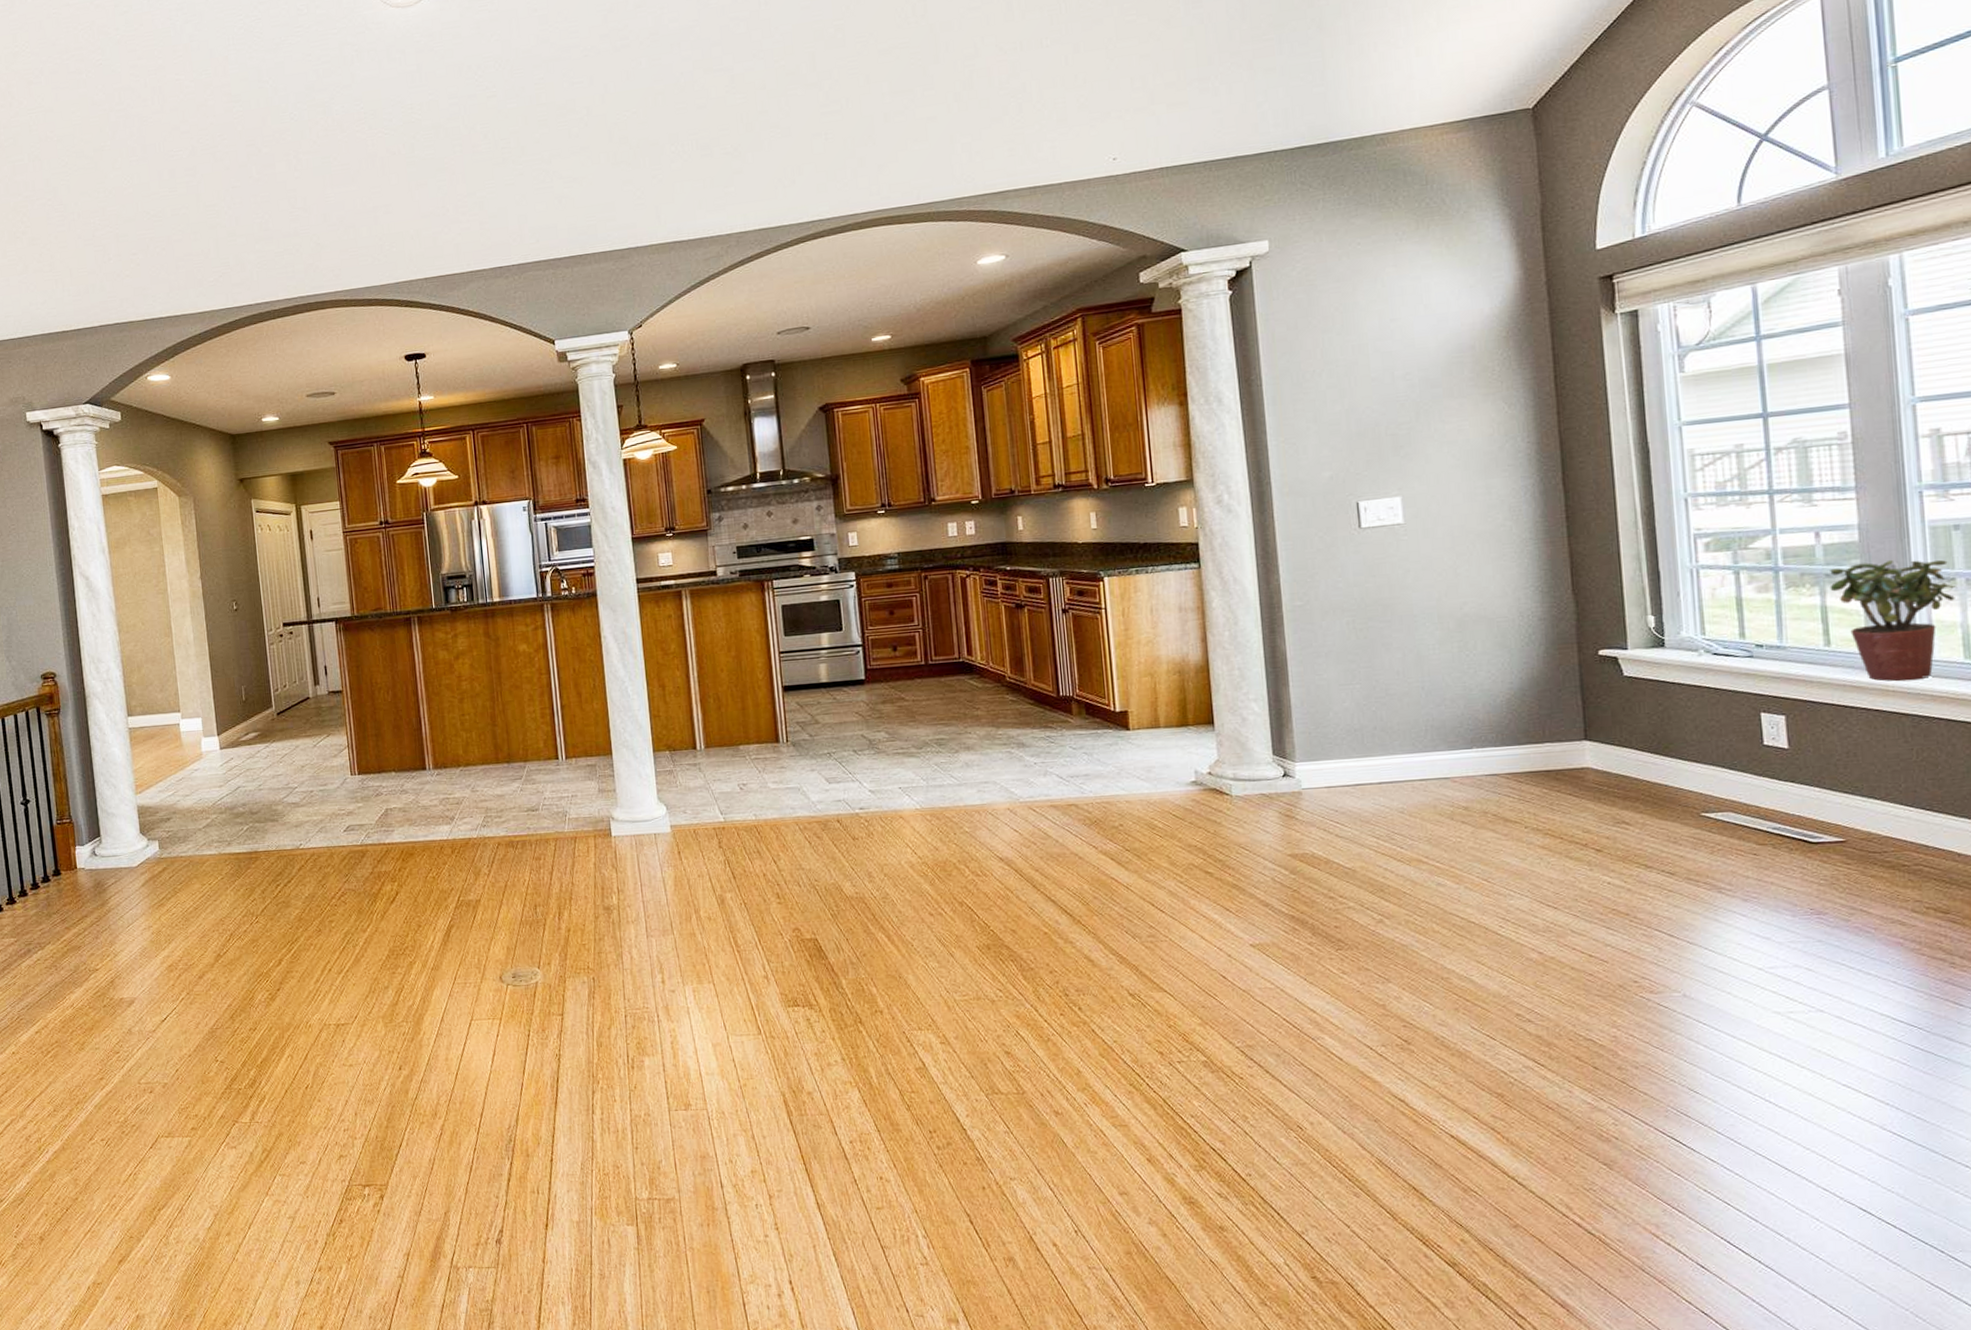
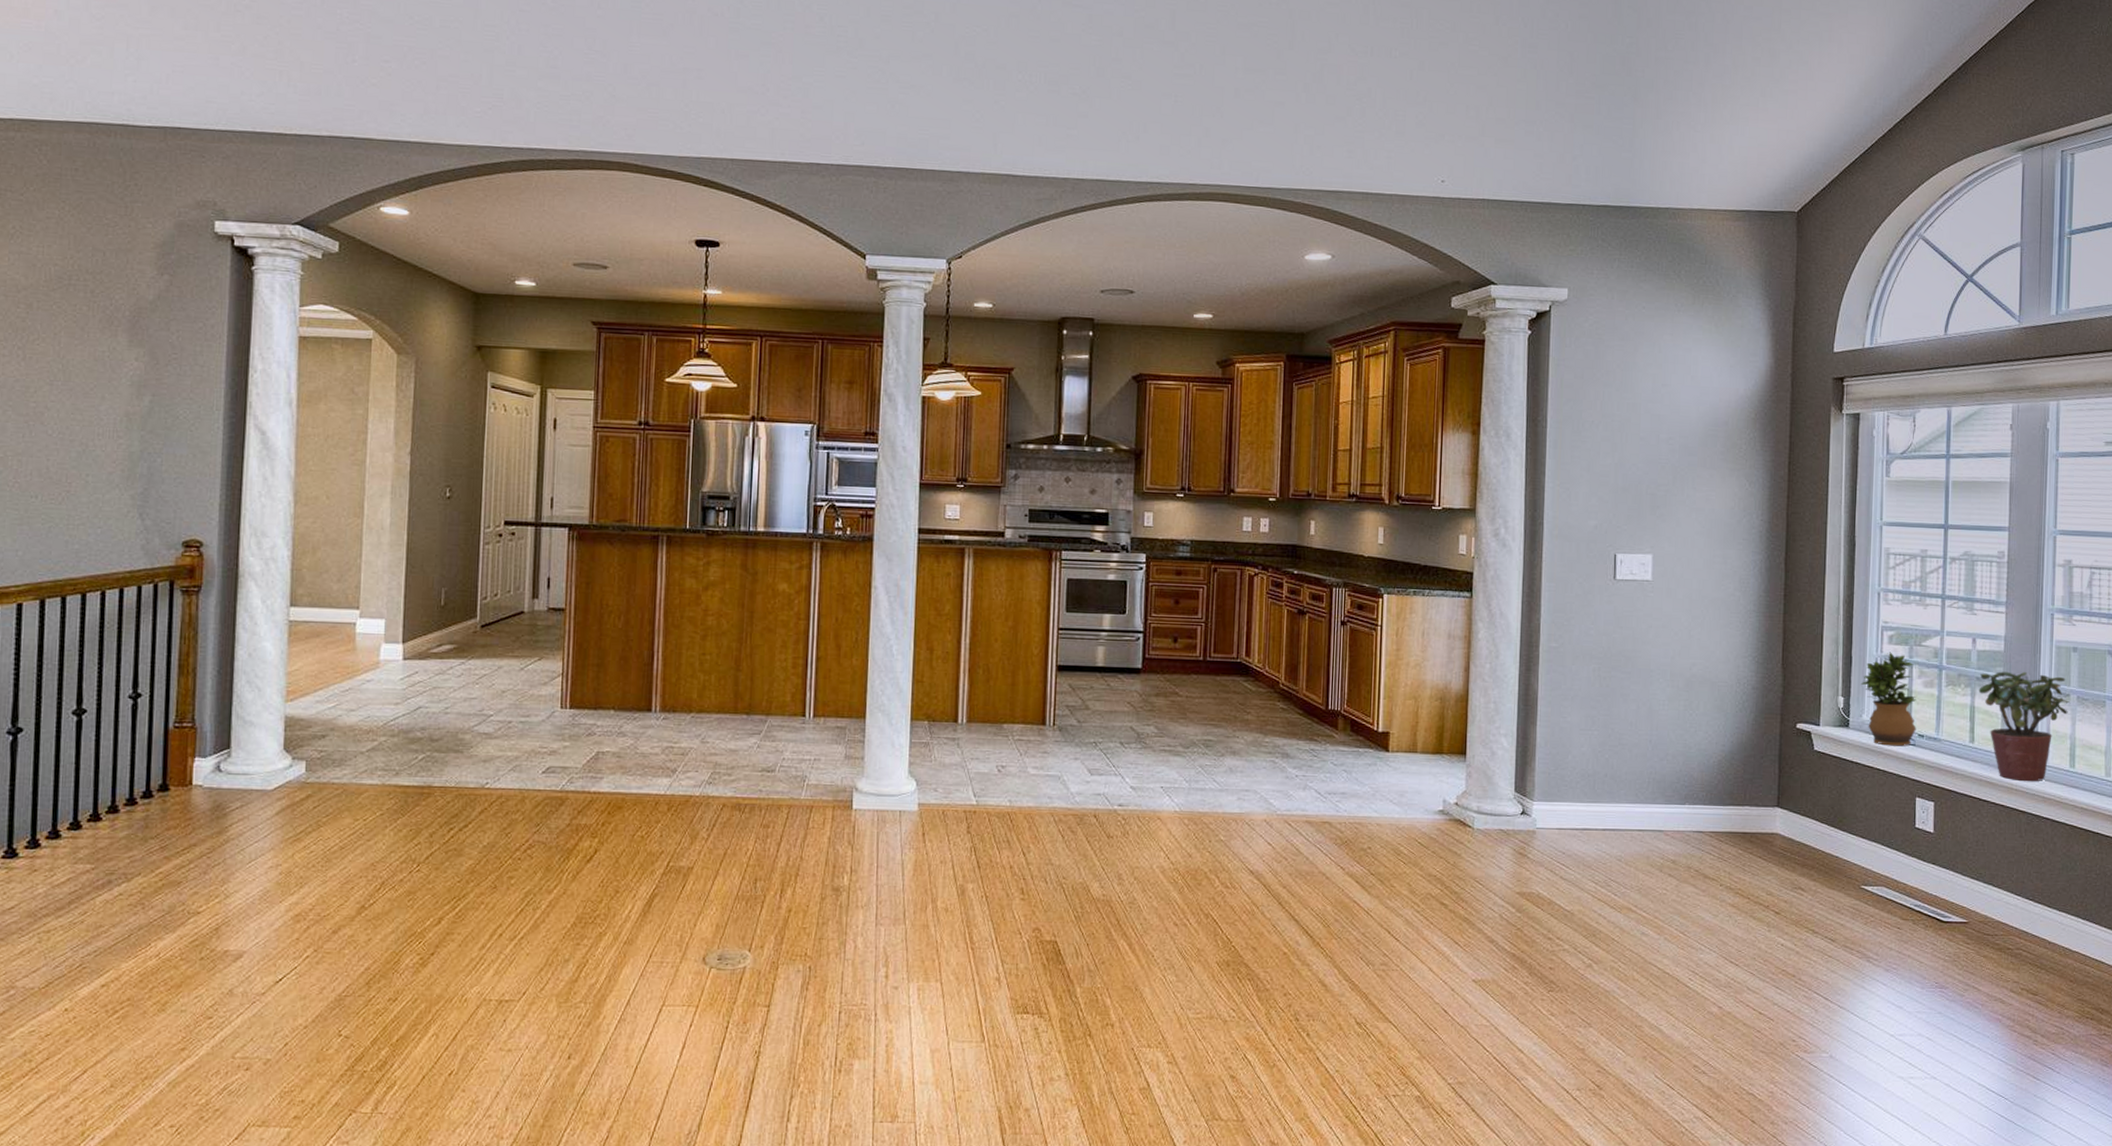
potted plant: none [1673,560,1752,661] -> present [1860,652,1916,747]

